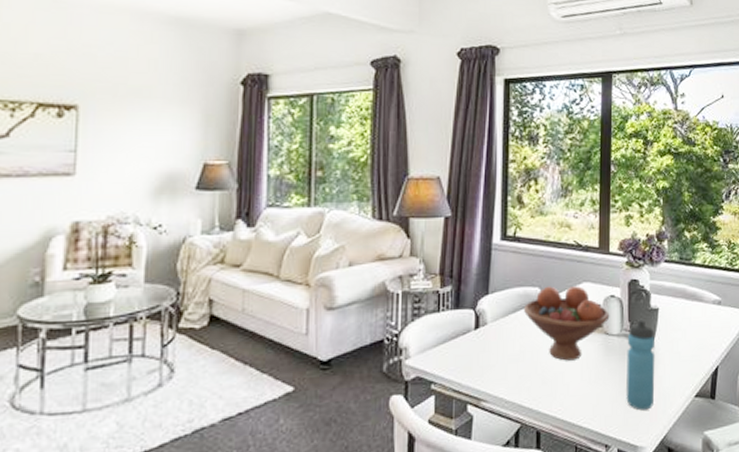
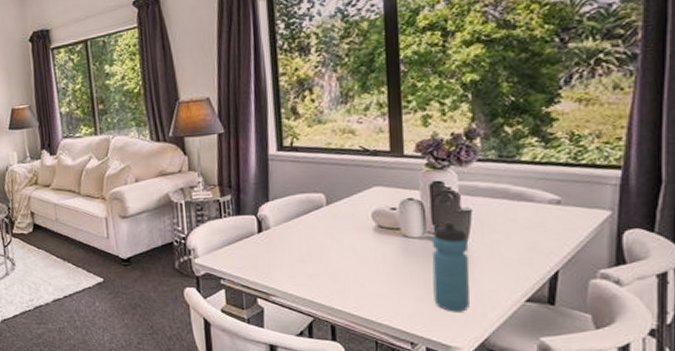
fruit bowl: present [524,286,610,361] -> none [308,190,409,262]

